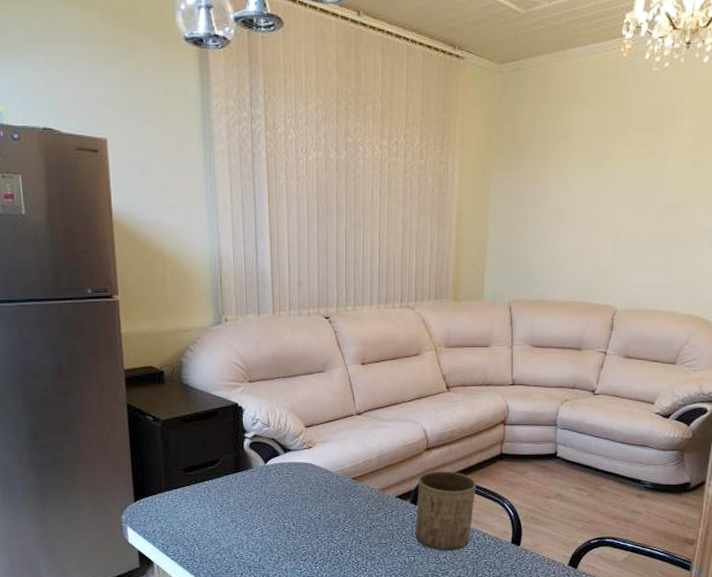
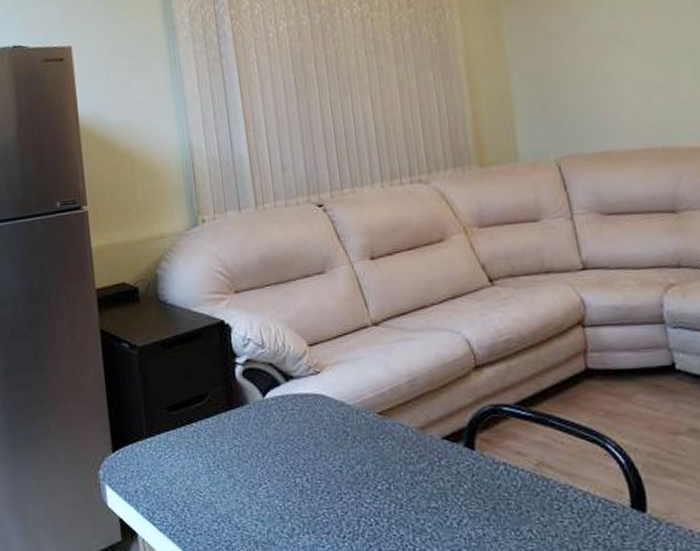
cup: present [415,471,476,551] -> none [470,397,564,521]

